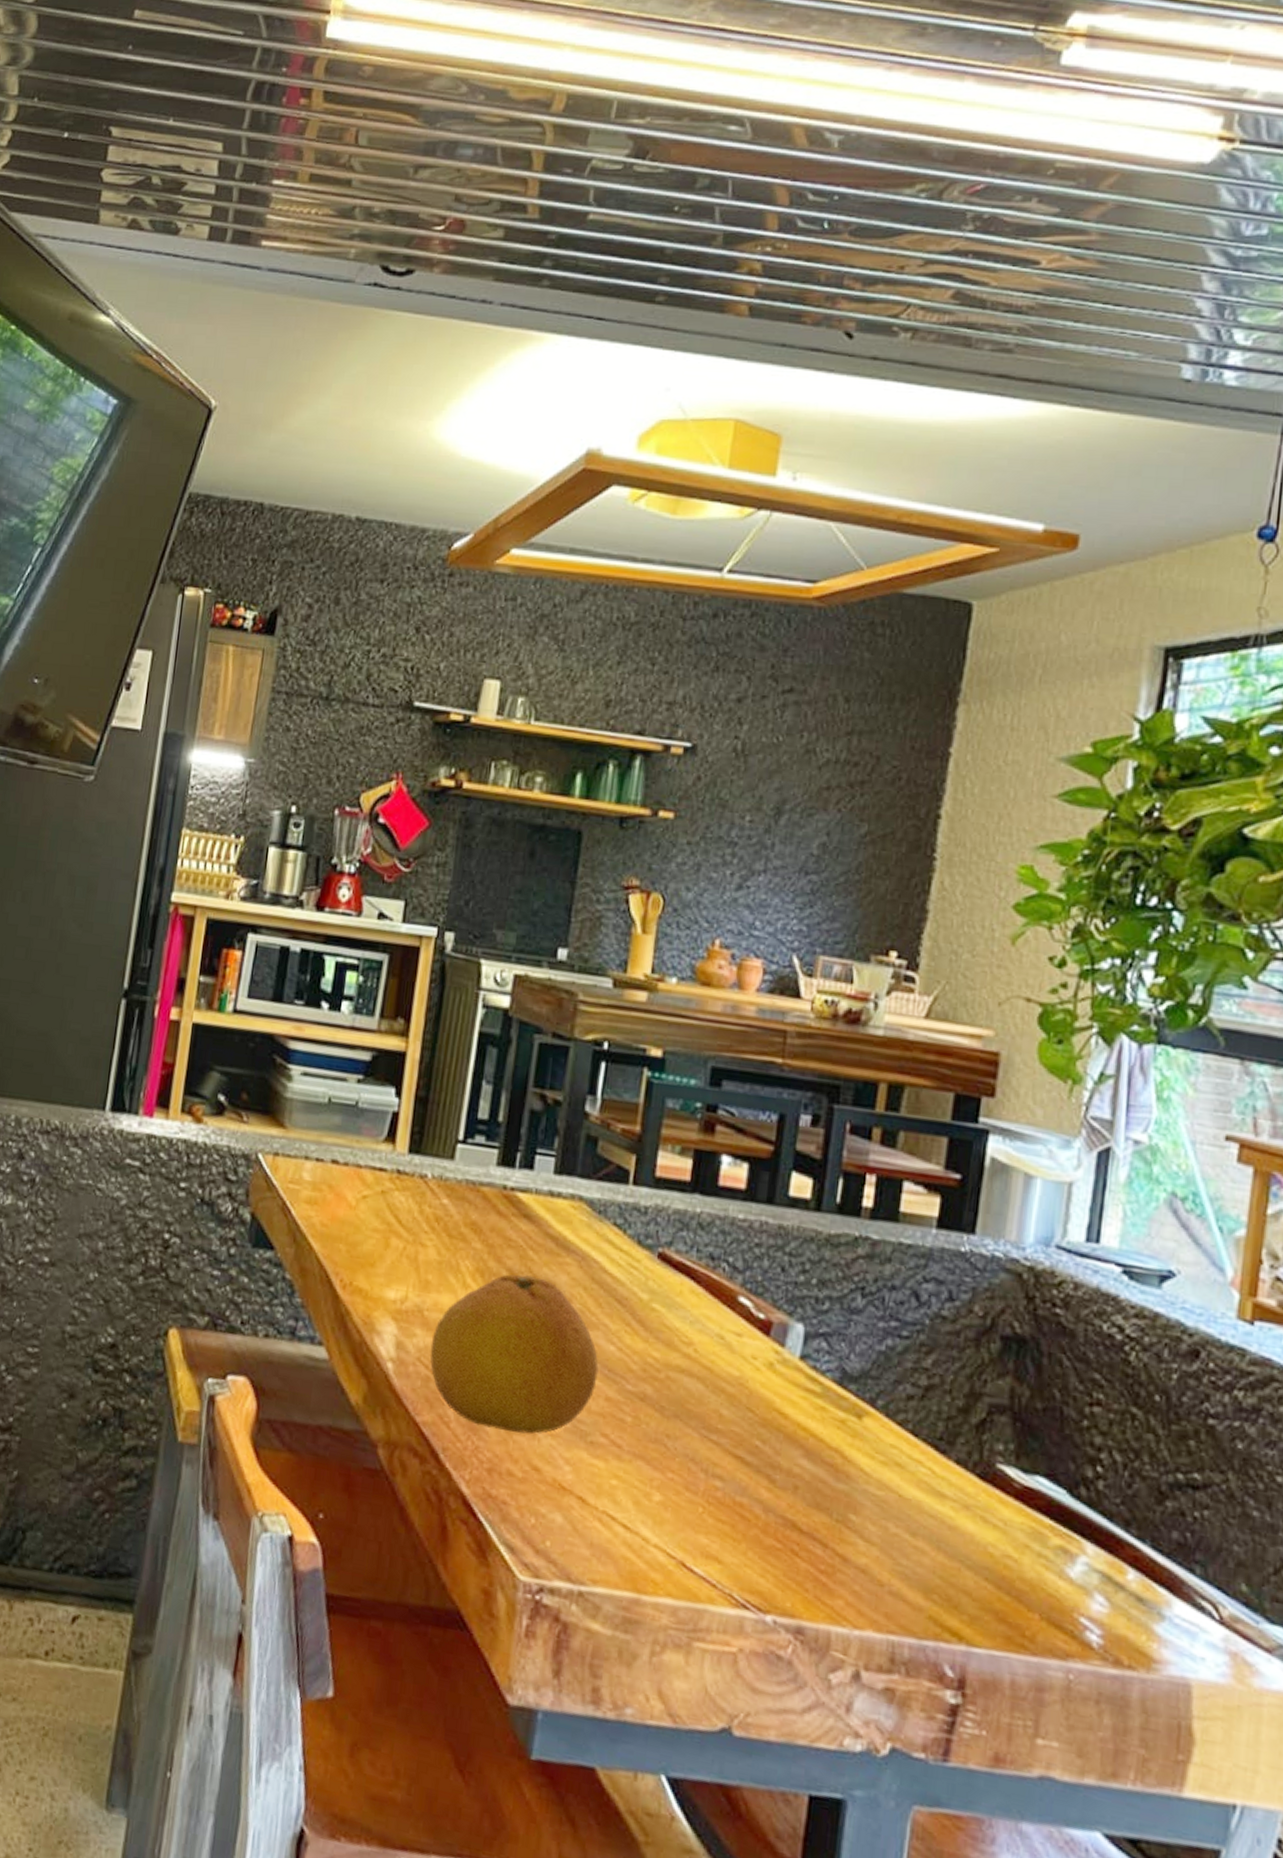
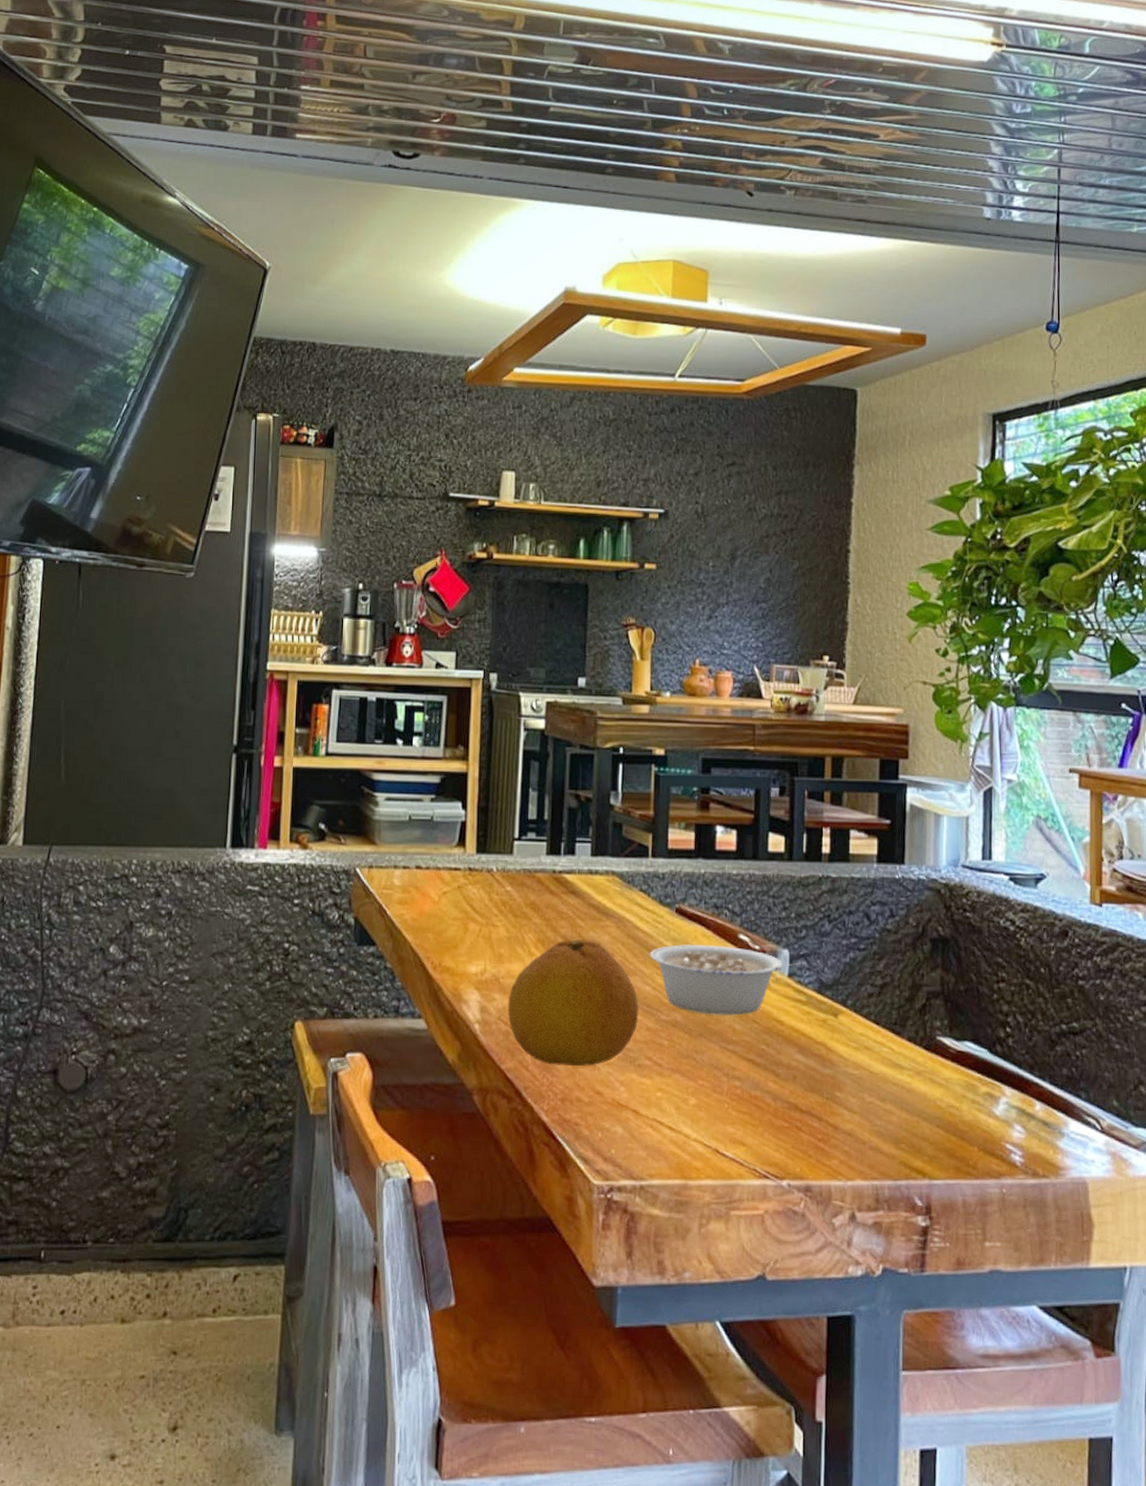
legume: none [617,1298,827,1399] -> present [649,944,807,1016]

